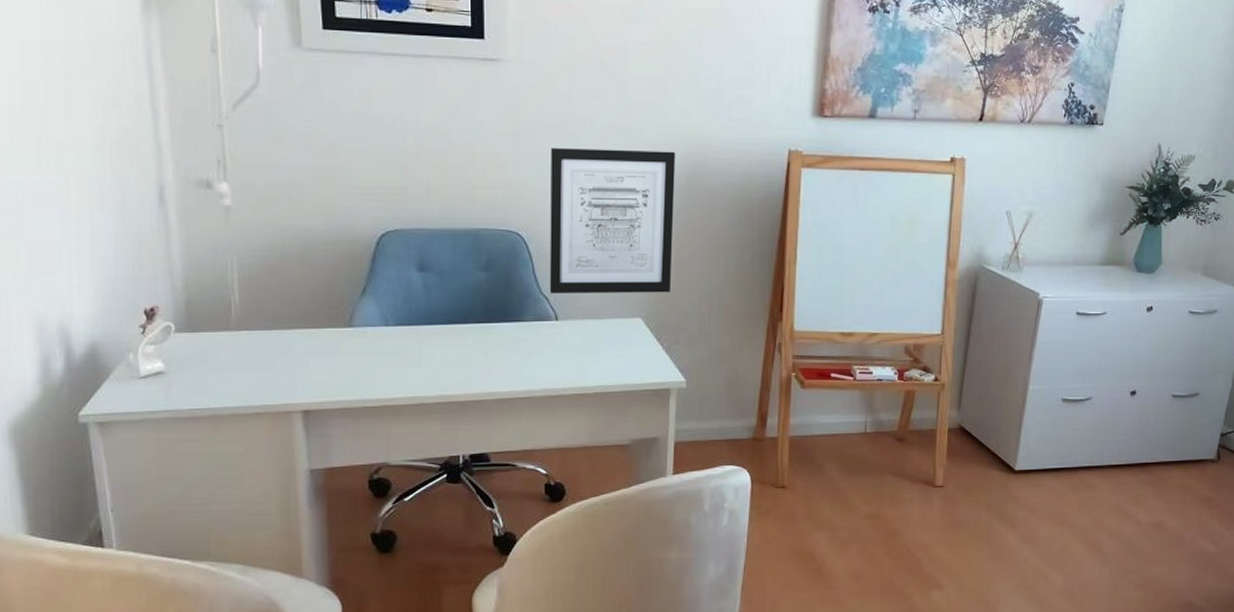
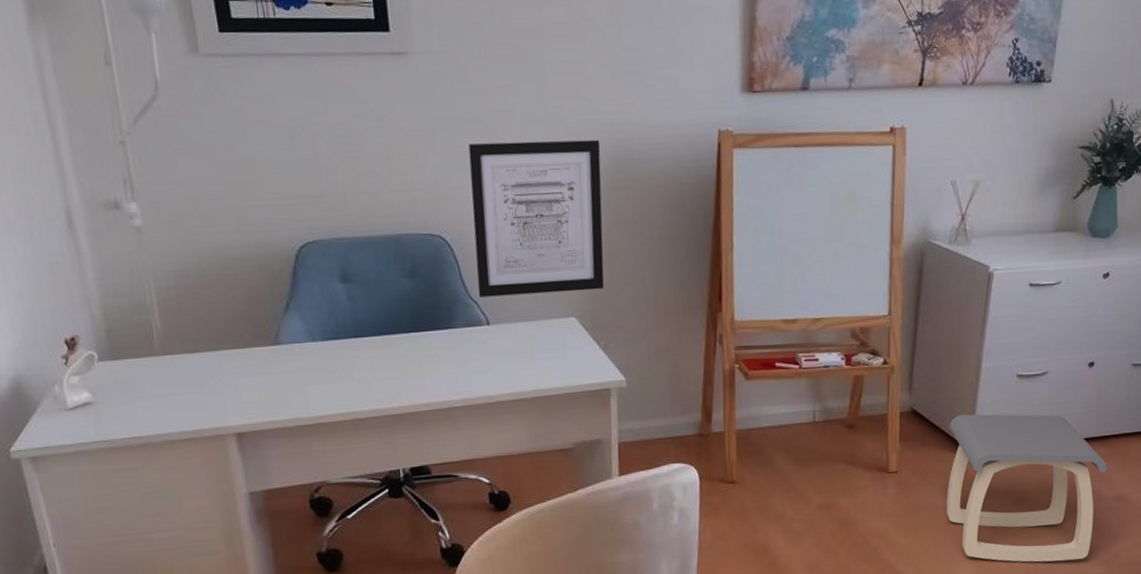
stool: none [989,434,1145,584] -> present [946,414,1107,563]

